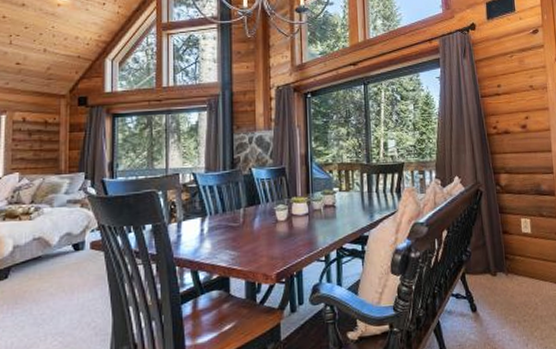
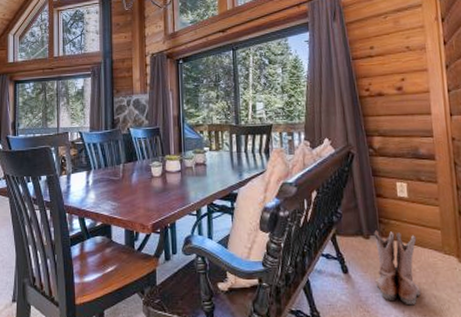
boots: none [500,267,542,339] -> present [373,230,421,306]

